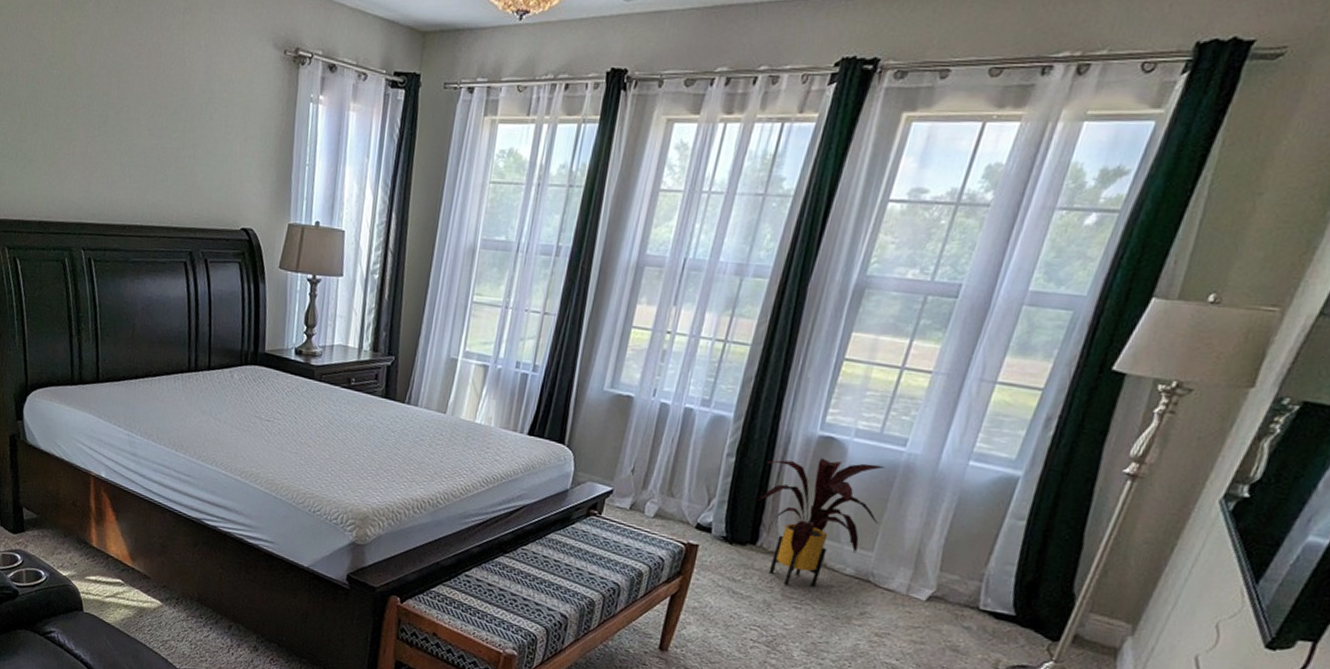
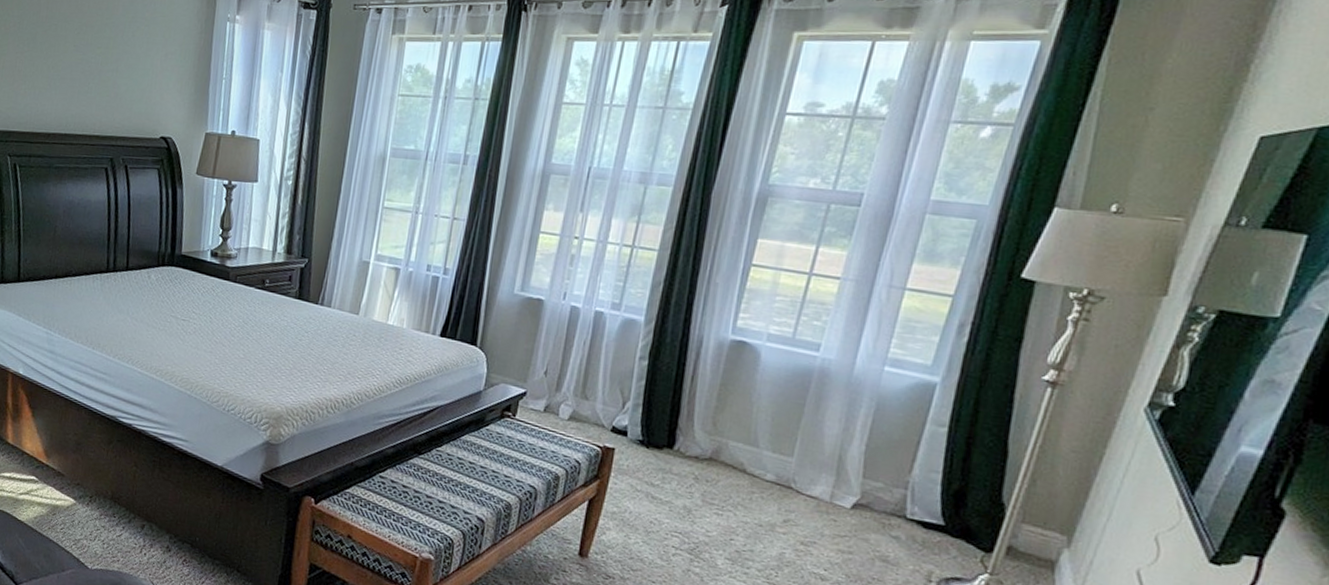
house plant: present [757,458,885,587] -> none [672,362,799,493]

